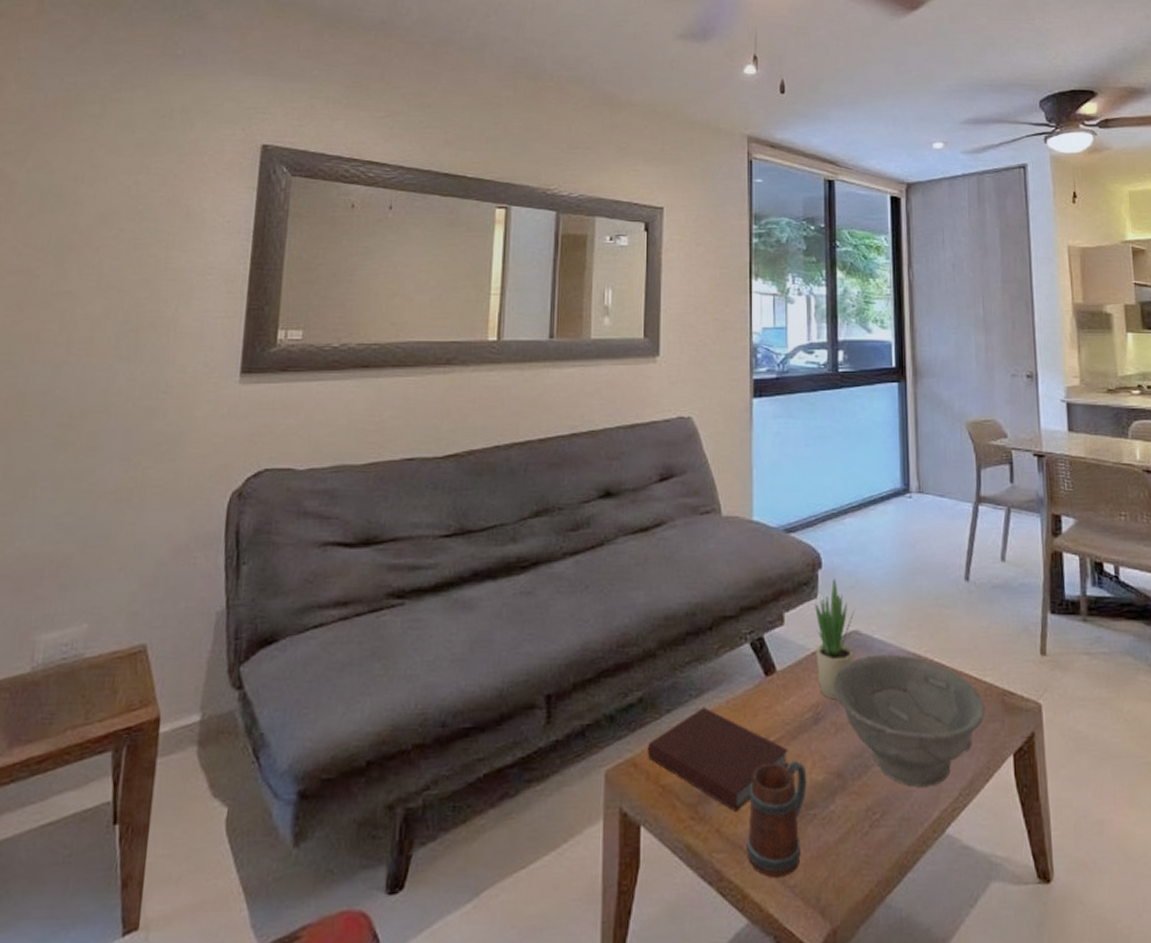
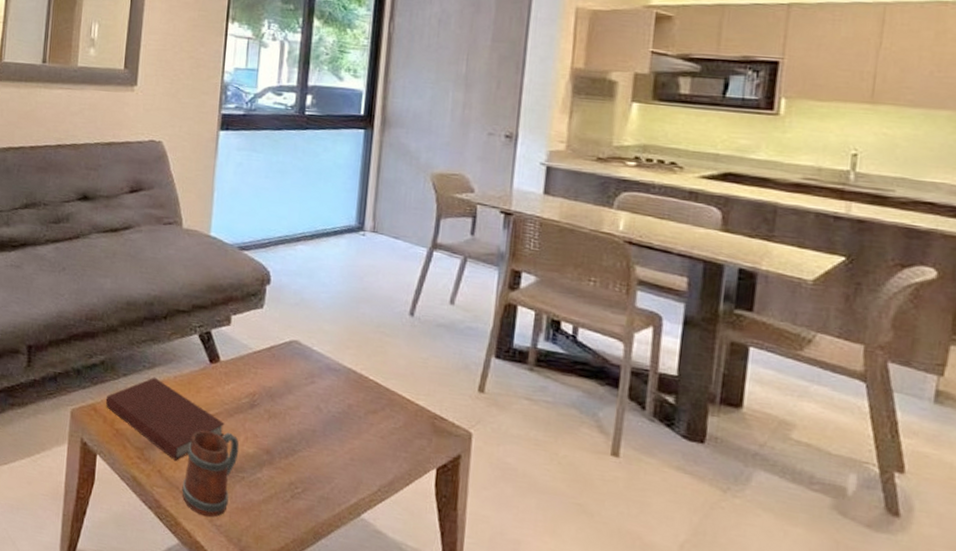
potted plant: present [815,579,855,700] -> none [257,294,298,393]
bowl: present [833,654,985,787] -> none [270,363,414,479]

